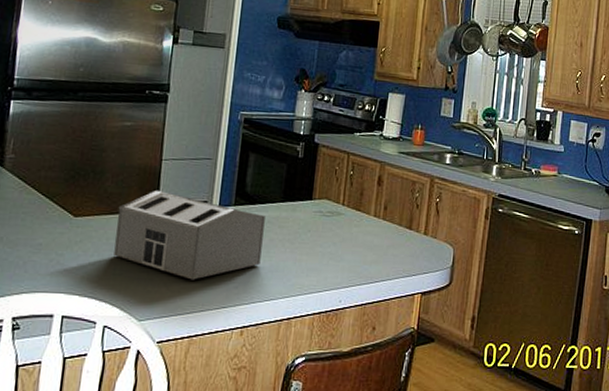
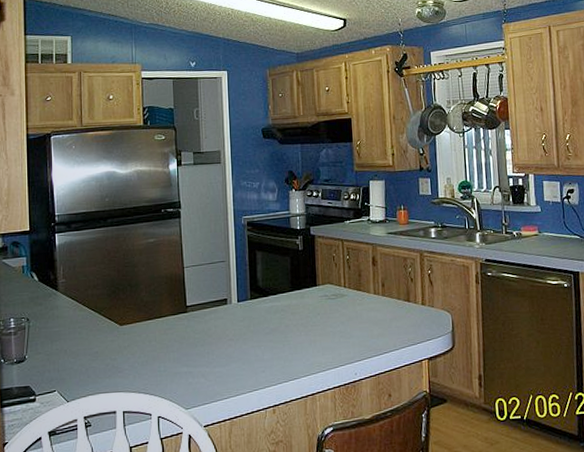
toaster: present [114,189,265,280] -> none [154,294,281,369]

